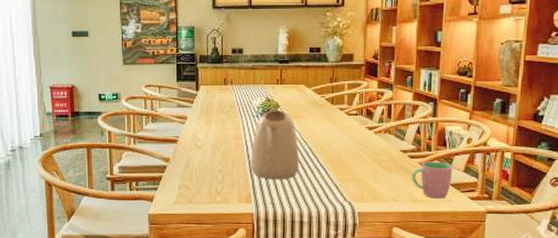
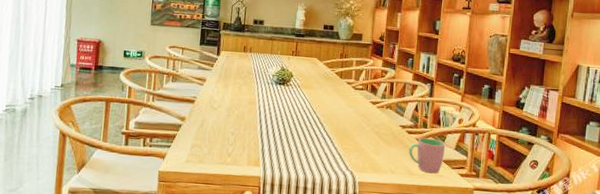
kettle: present [250,109,299,180] -> none [261,78,308,146]

